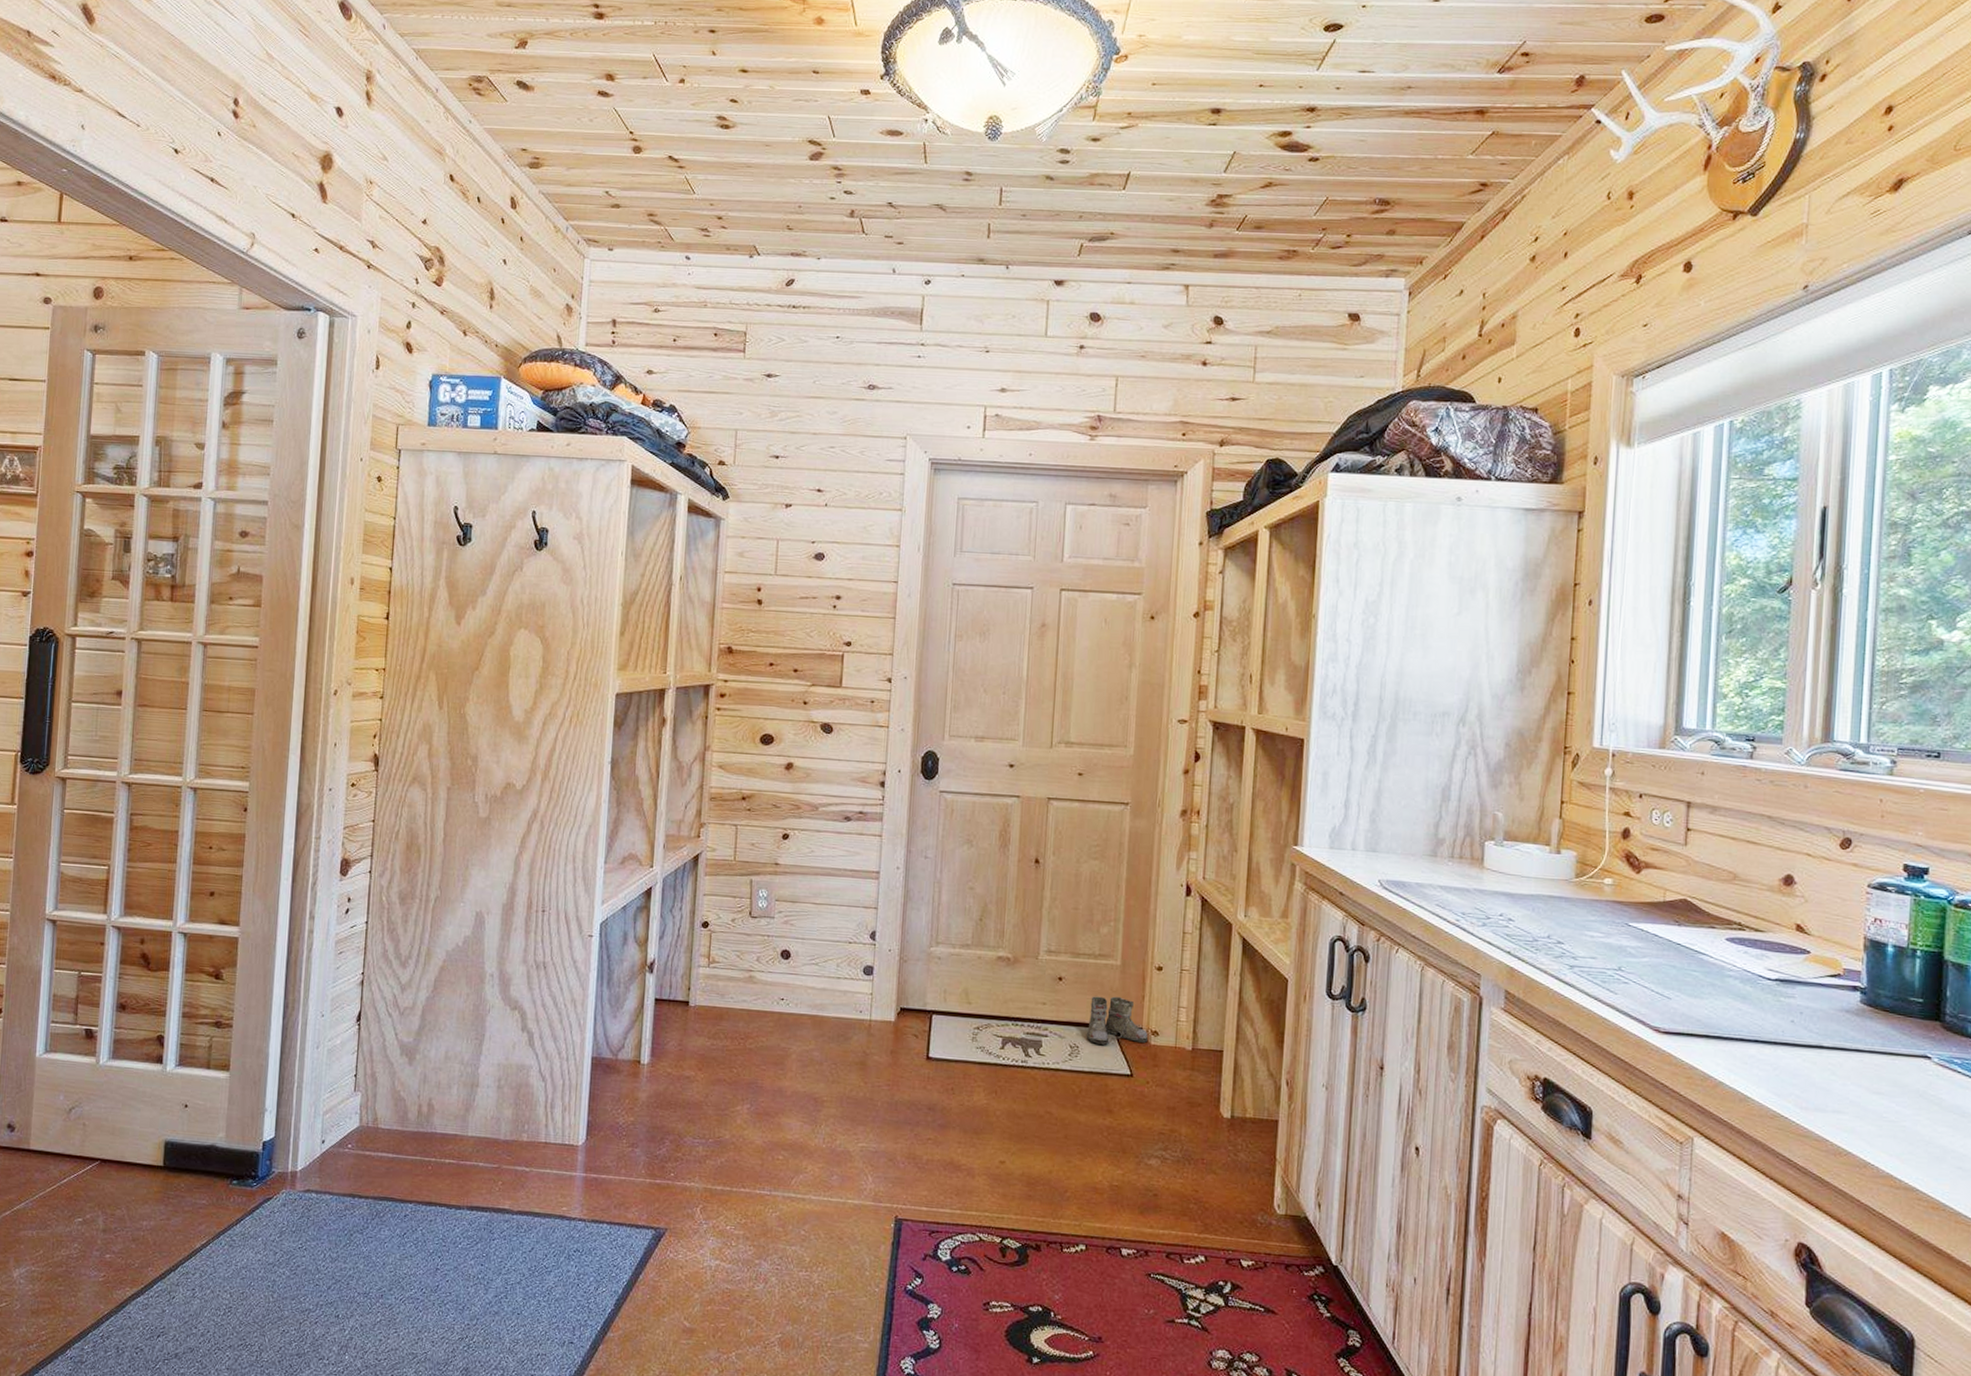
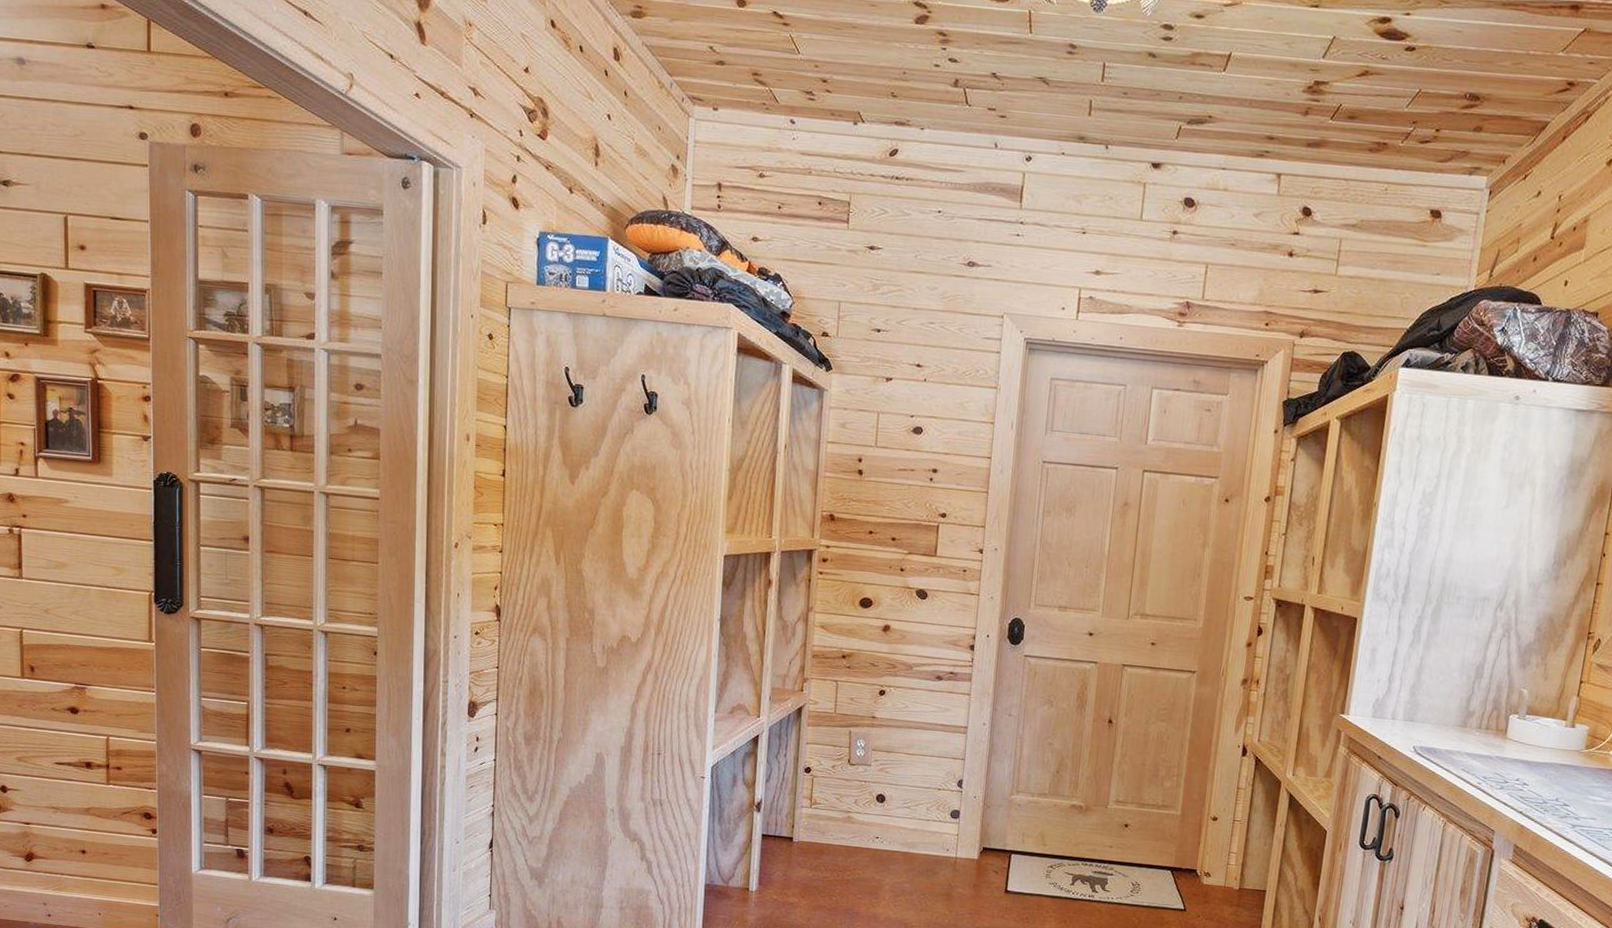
boots: present [1076,996,1149,1045] -> none [1138,841,1202,883]

